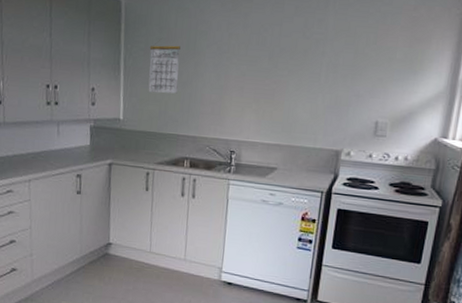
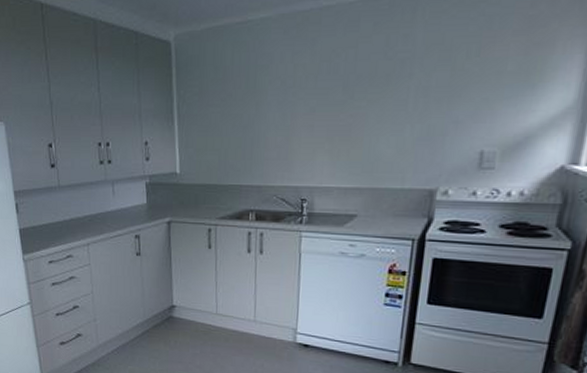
calendar: present [148,45,181,94] -> none [204,85,239,141]

